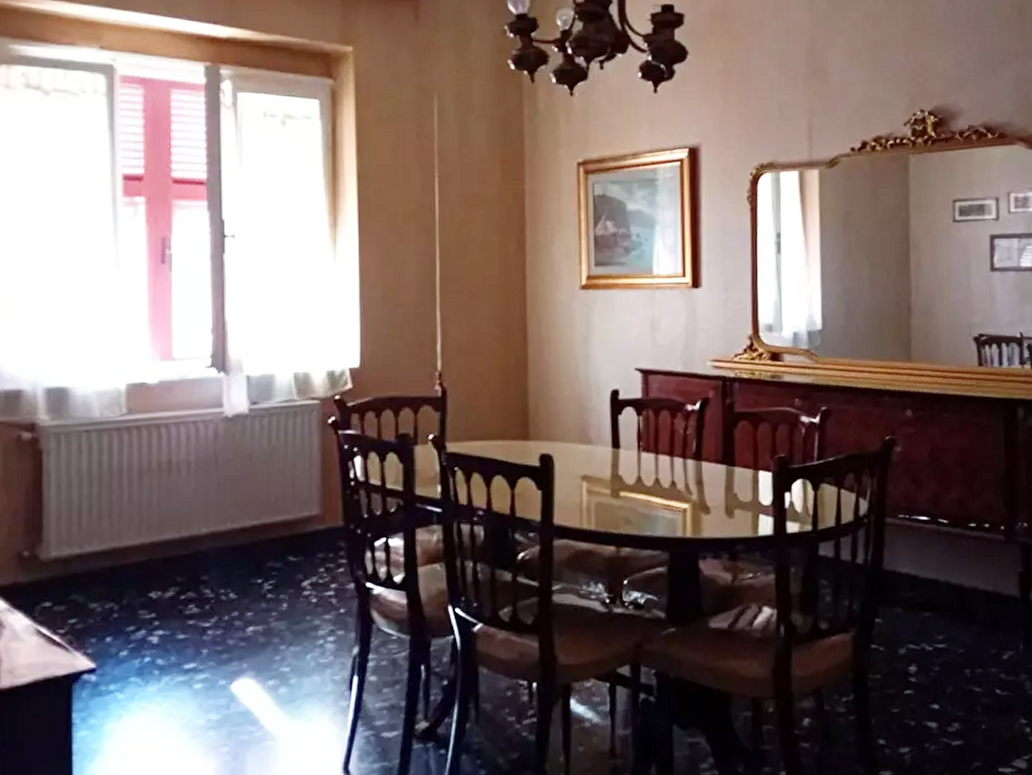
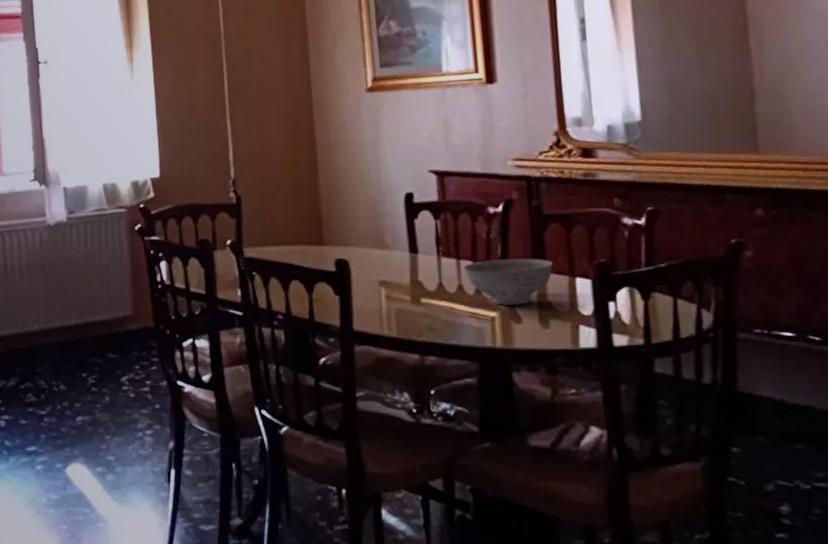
decorative bowl: none [661,453,740,498] -> present [463,258,553,306]

